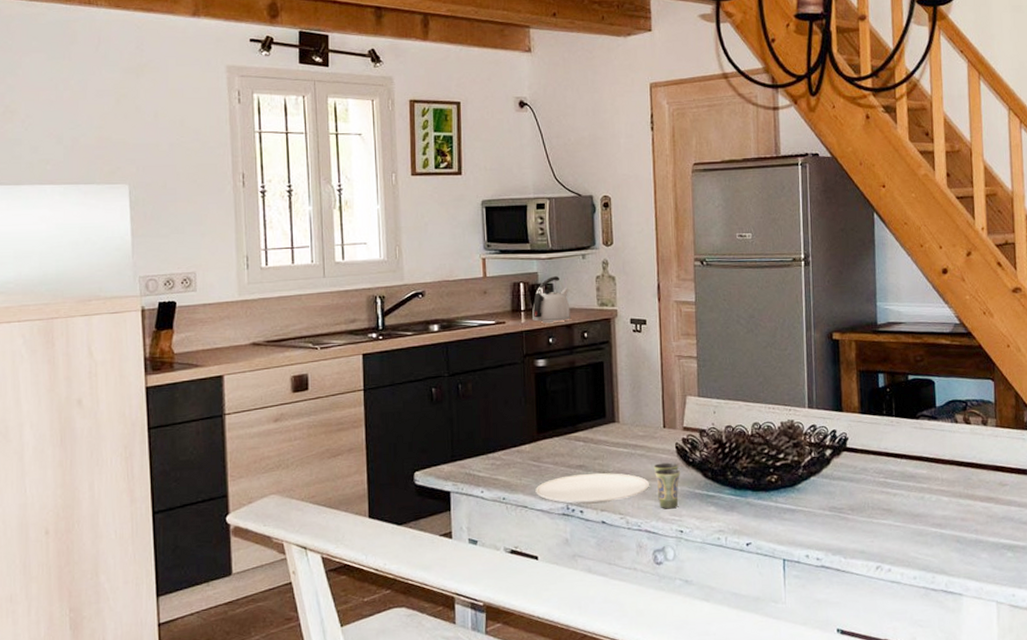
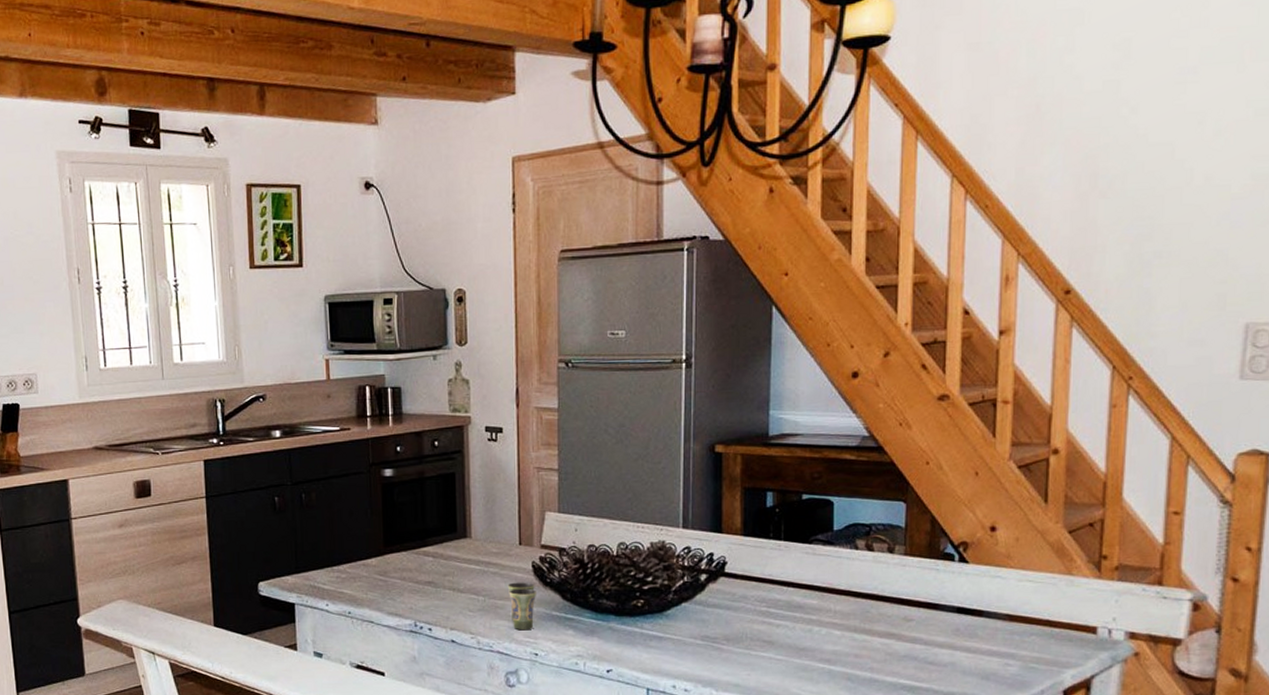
kettle: present [531,276,572,324] -> none [378,379,421,431]
plate: present [535,473,649,504] -> none [382,590,502,622]

